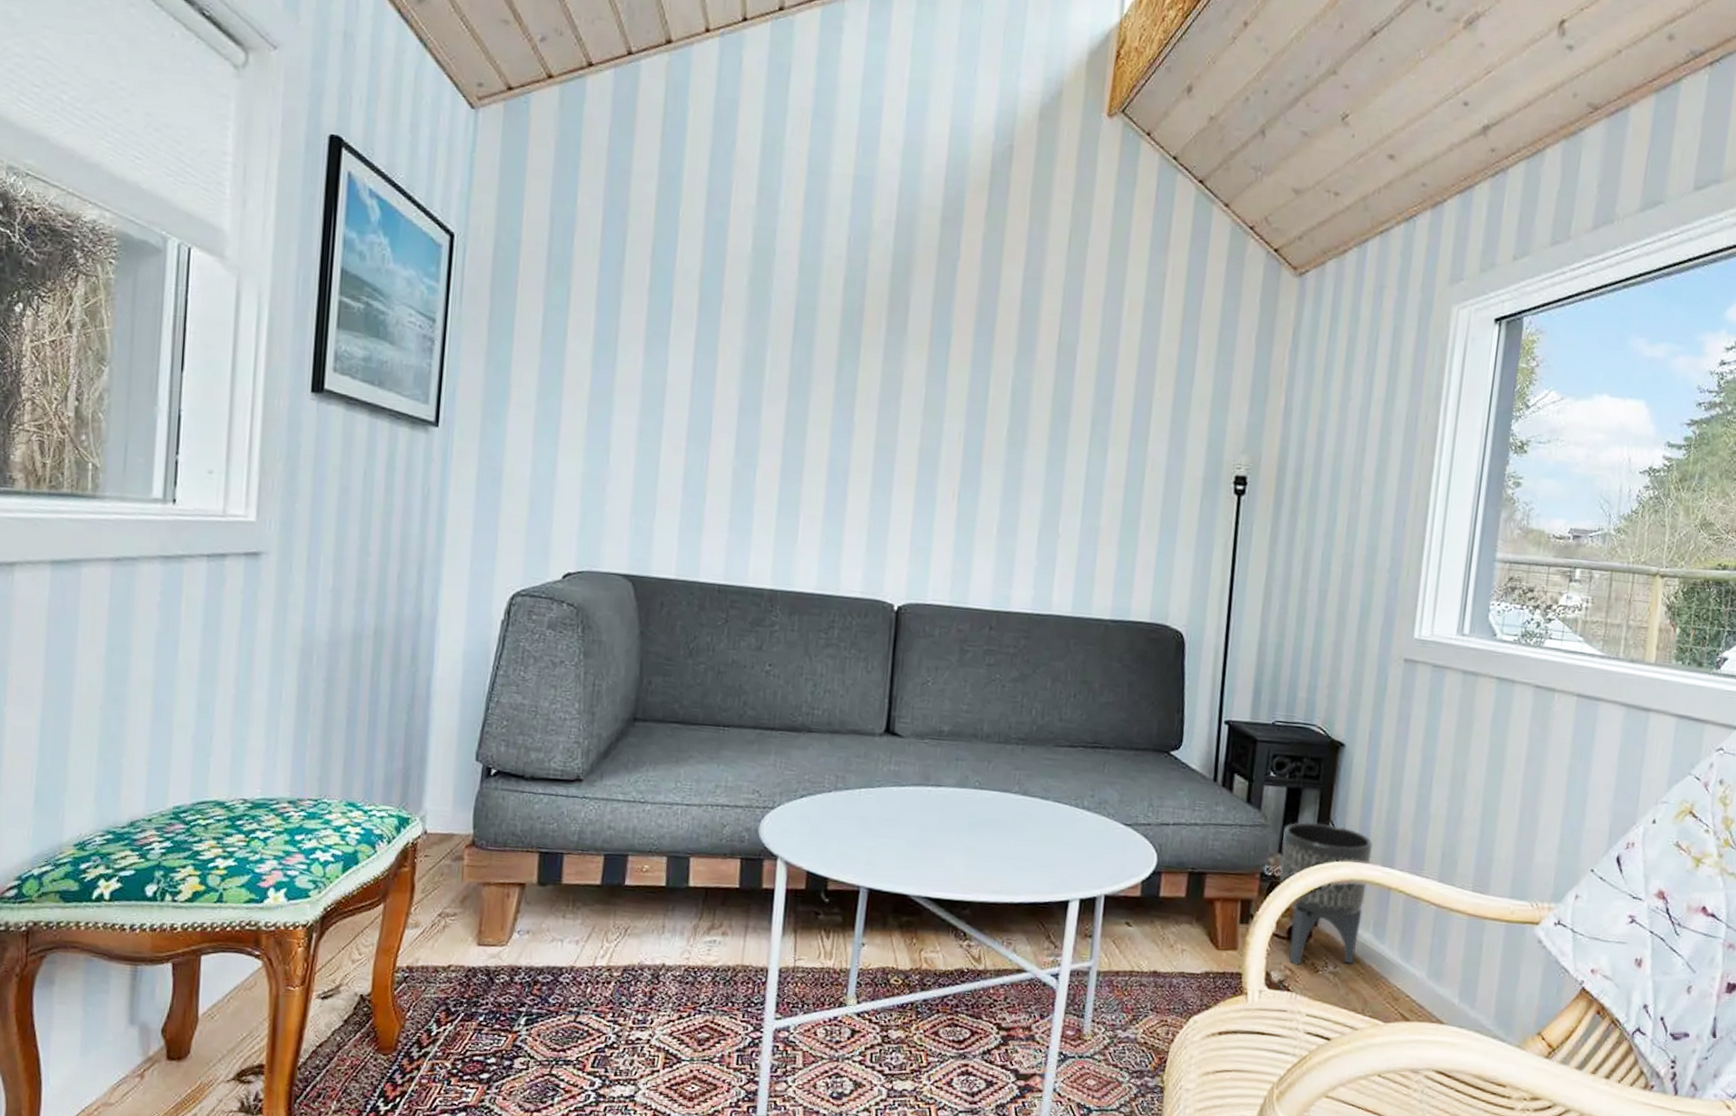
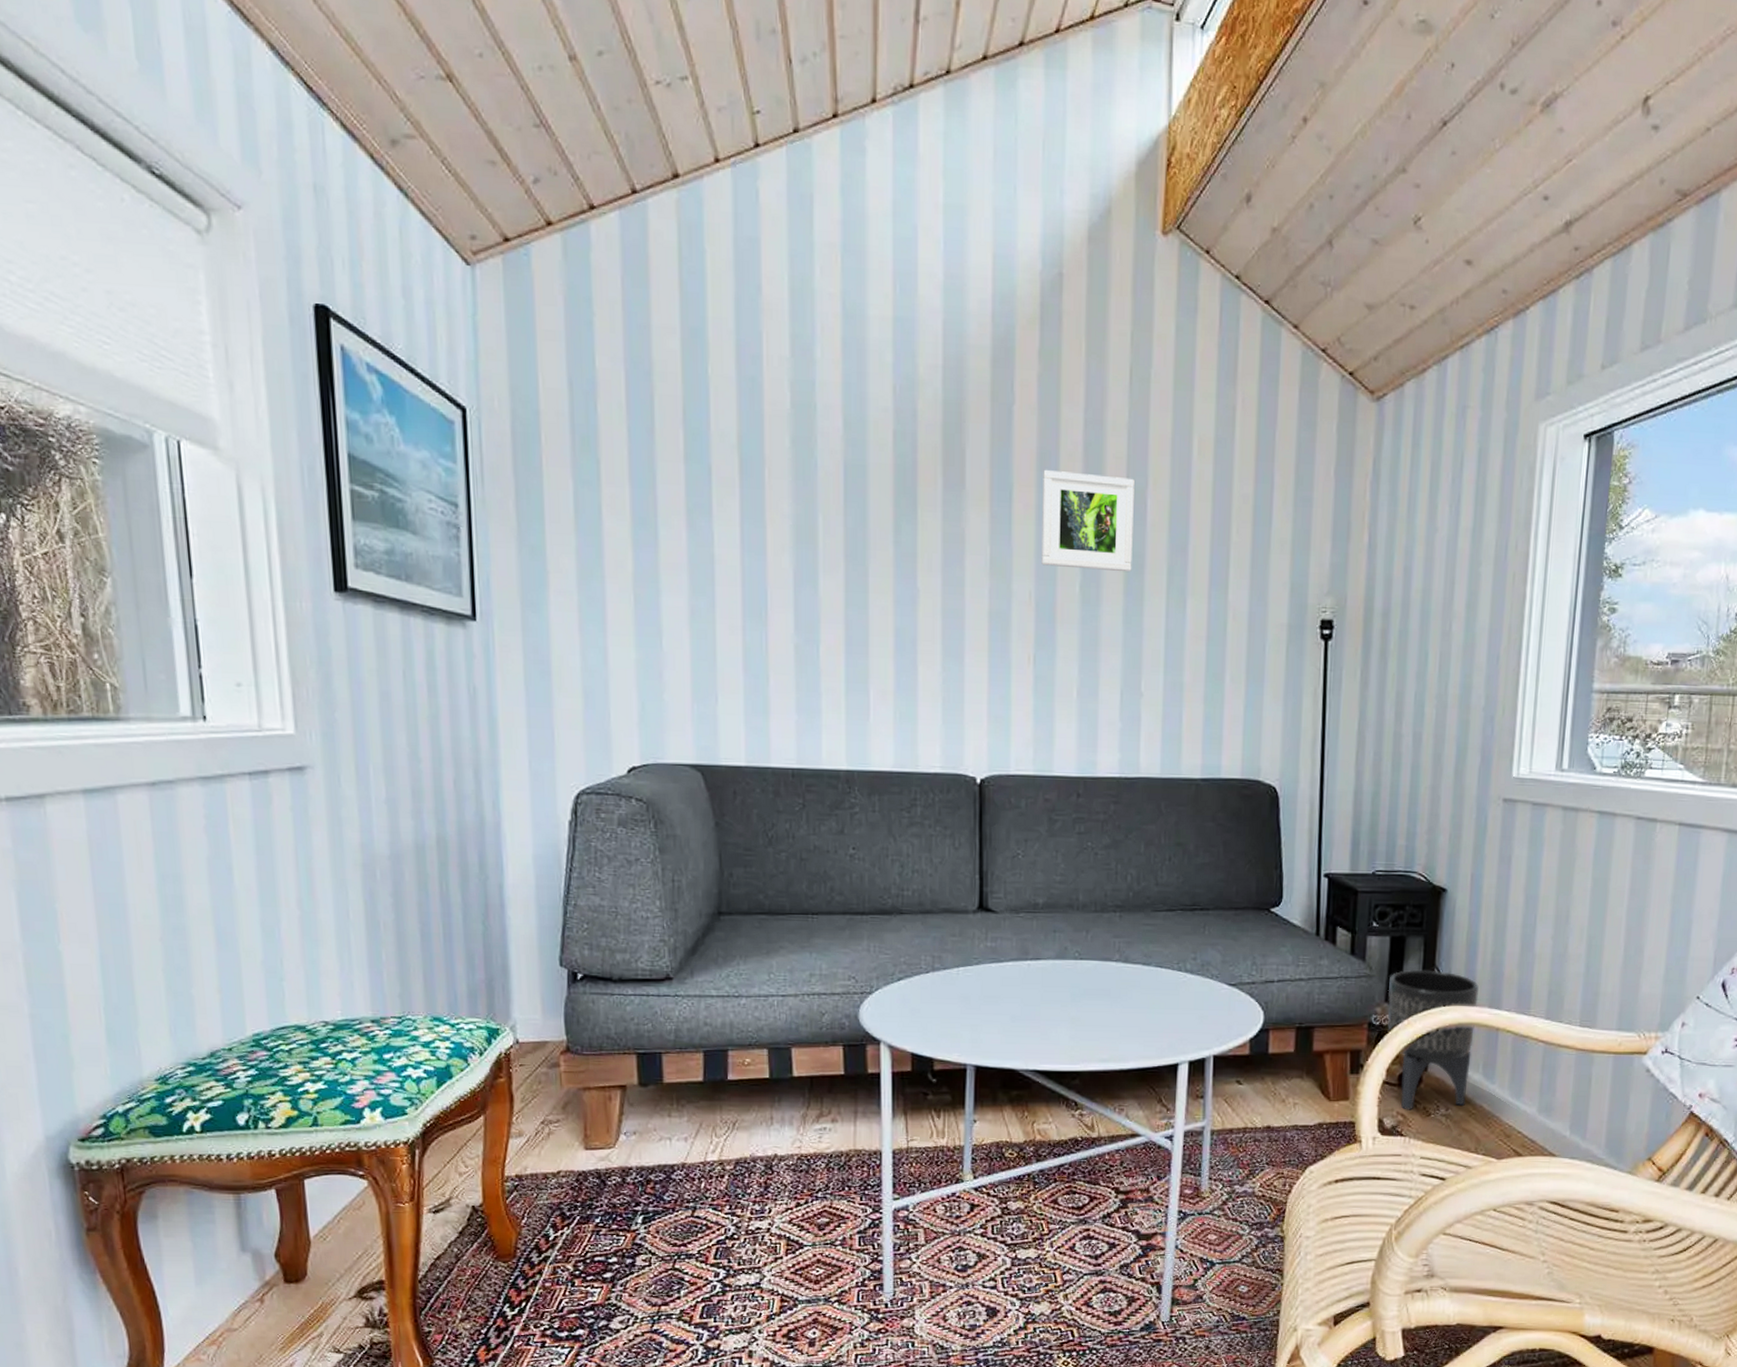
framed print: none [973,320,1066,420] -> present [1041,469,1135,573]

